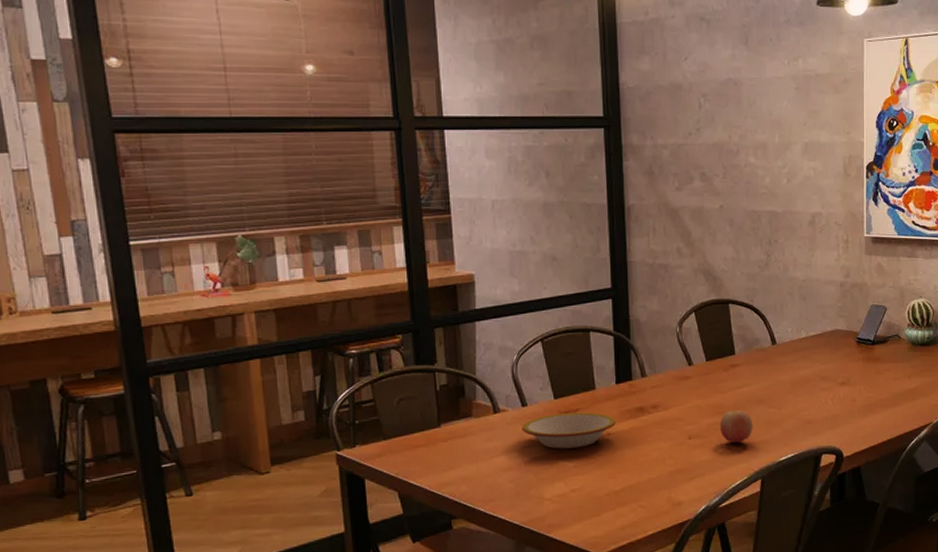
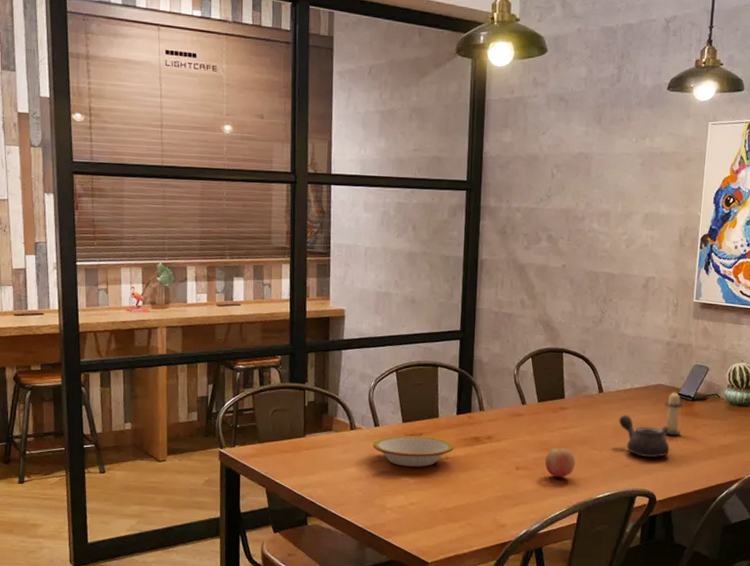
teapot: none [796,366,853,411] -> present [619,414,670,457]
candle: none [842,334,863,384] -> present [664,390,683,435]

